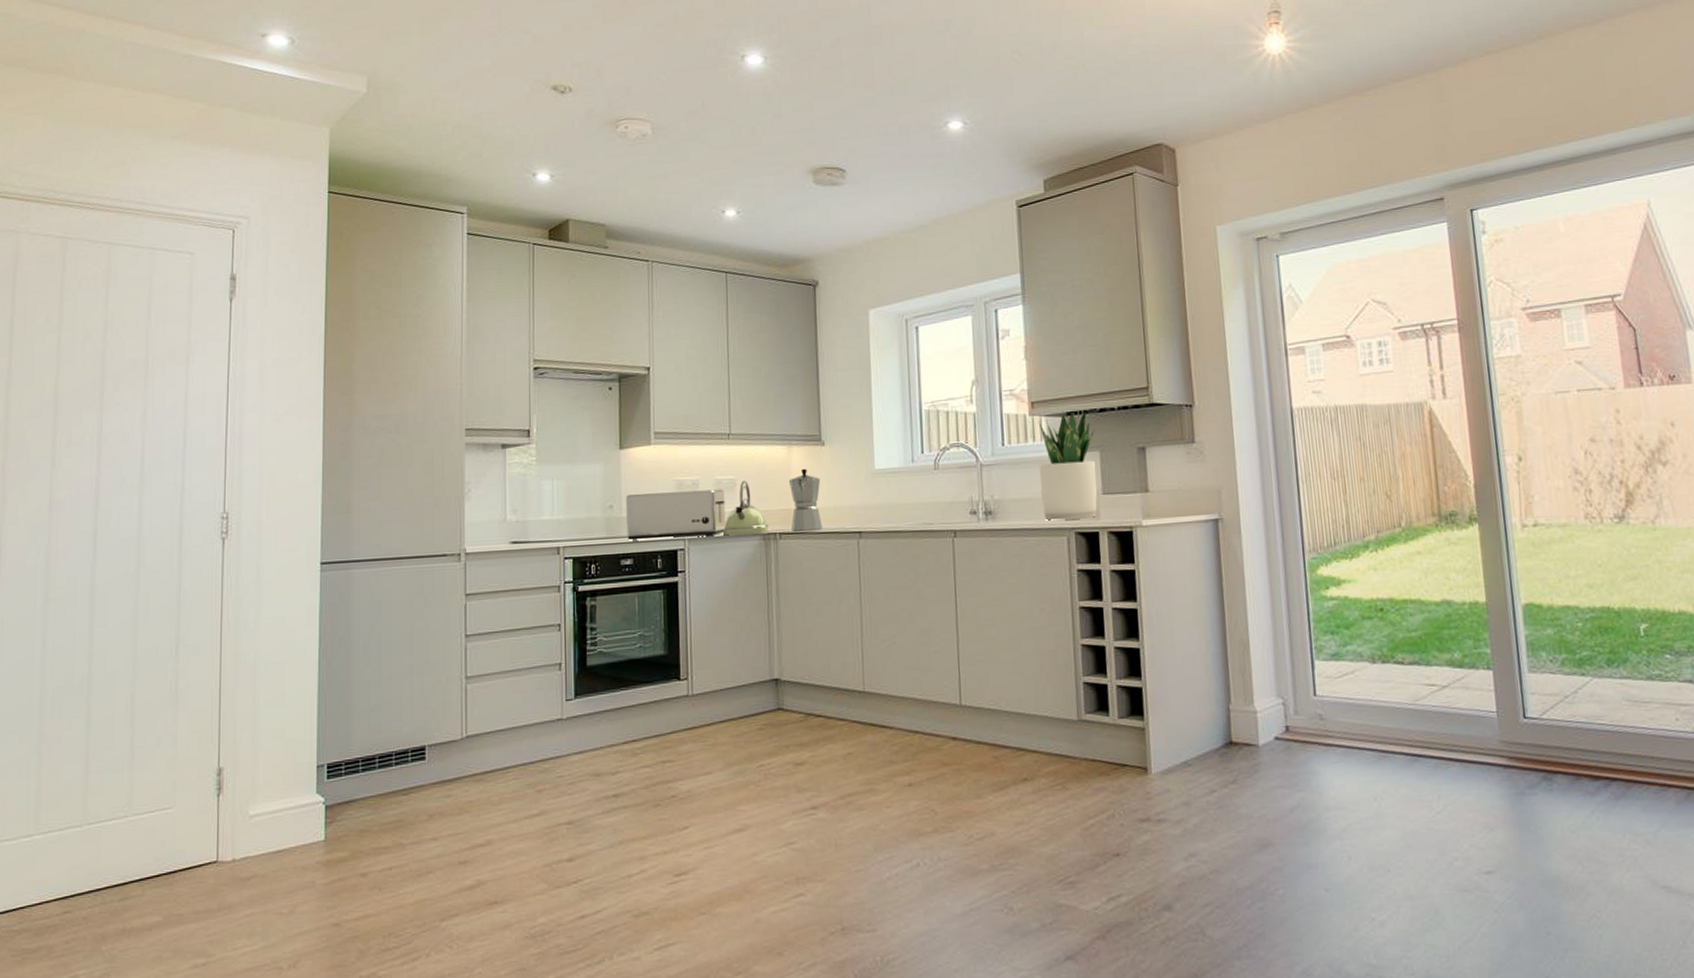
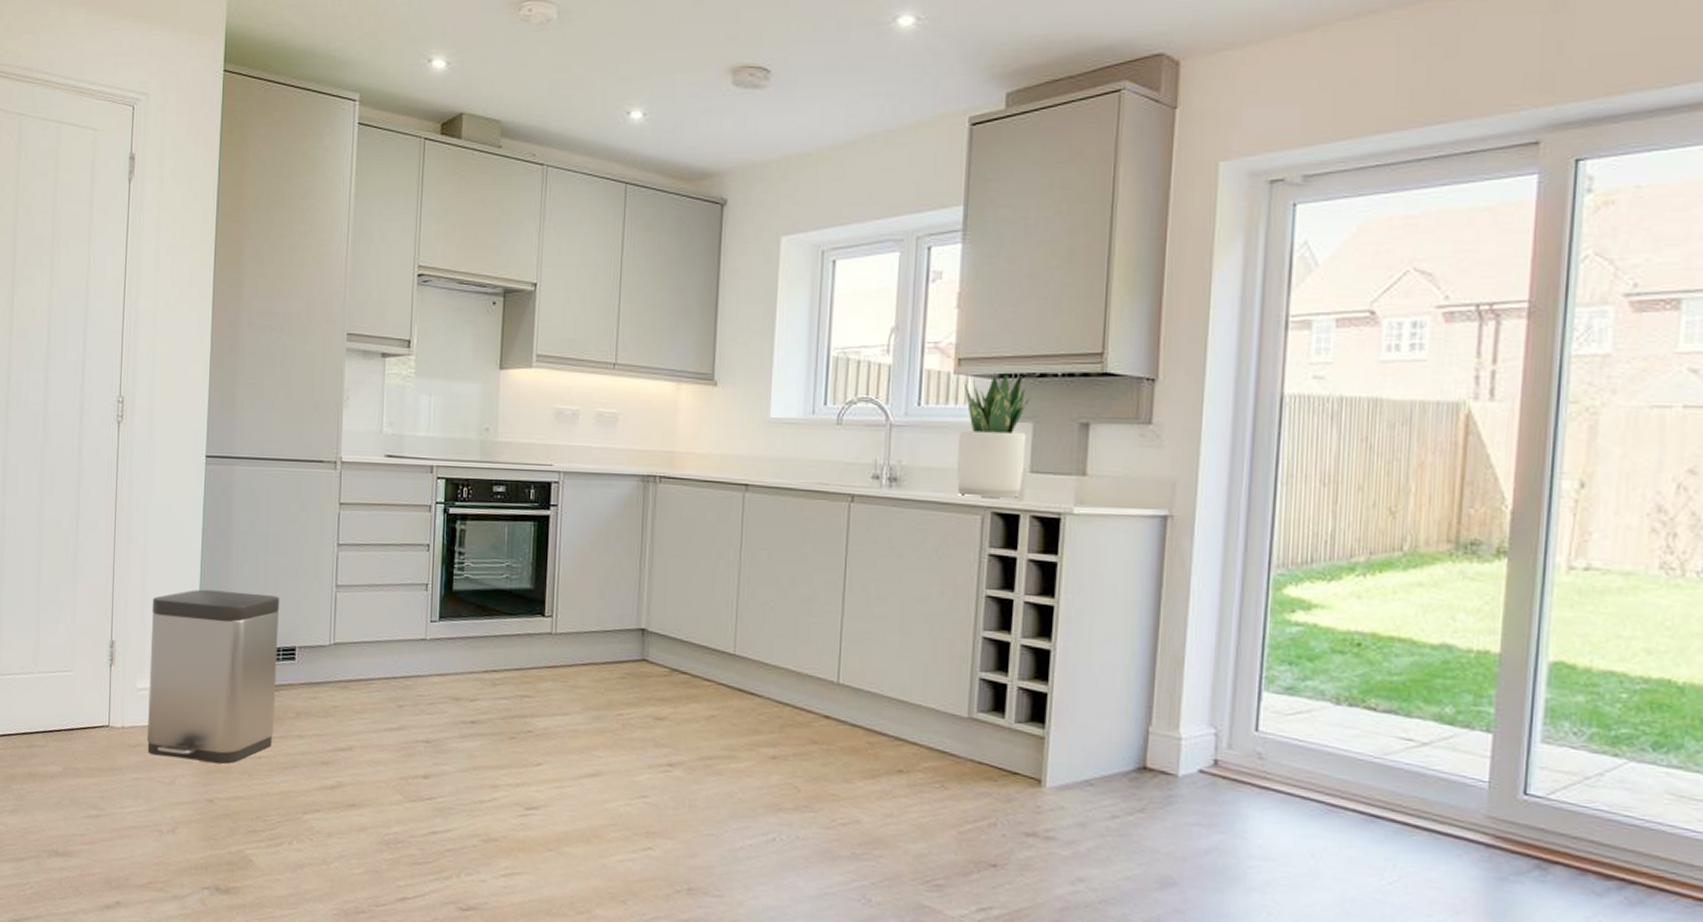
pedal bin: none [262,696,407,885] -> present [147,589,280,764]
toaster: present [626,489,726,541] -> none [501,419,605,471]
kettle: present [722,480,770,536] -> none [599,416,650,475]
moka pot: present [788,468,823,533] -> none [672,409,710,479]

